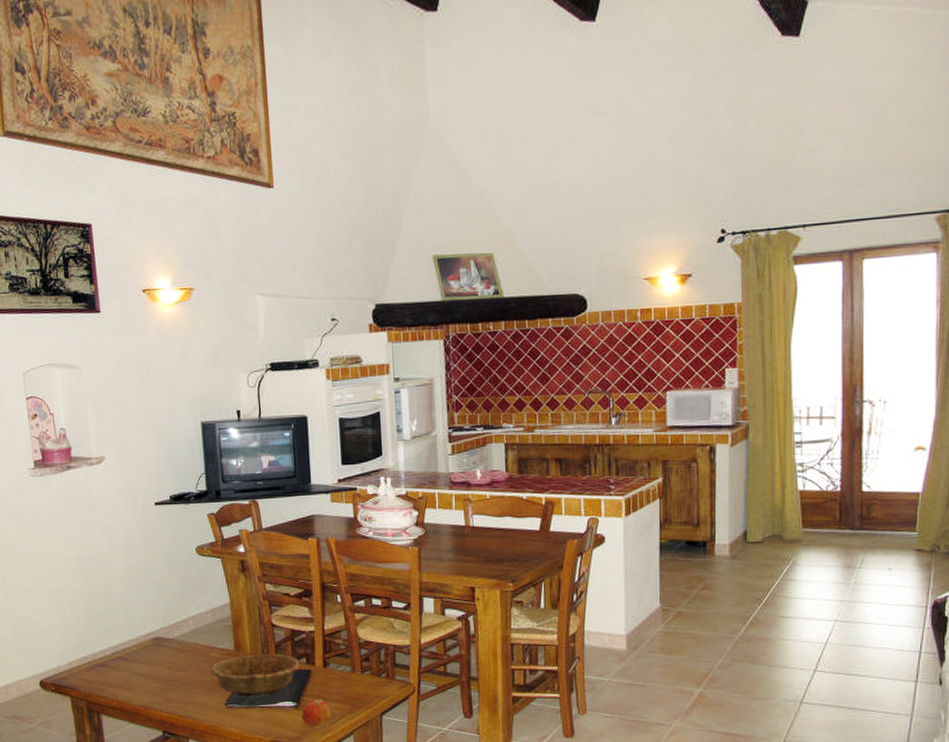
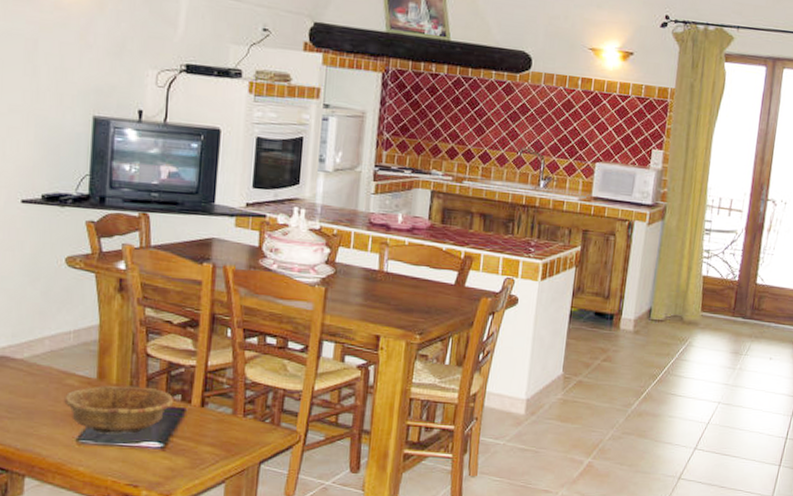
apple: present [302,699,332,728] -> none [167,441,203,474]

